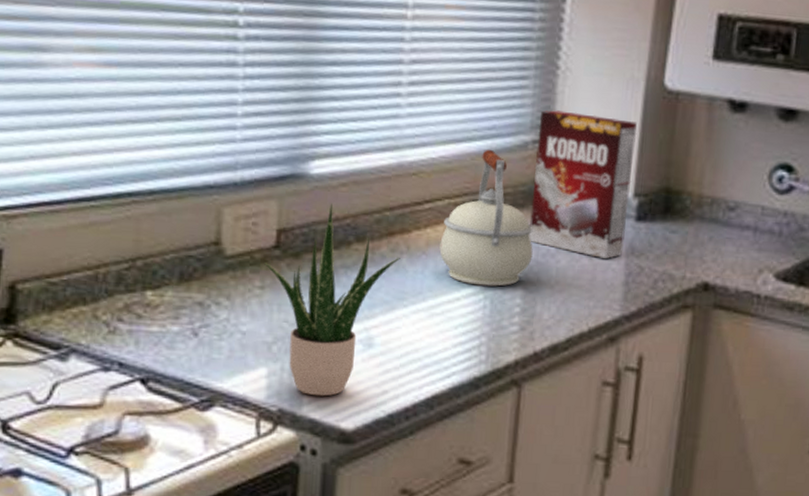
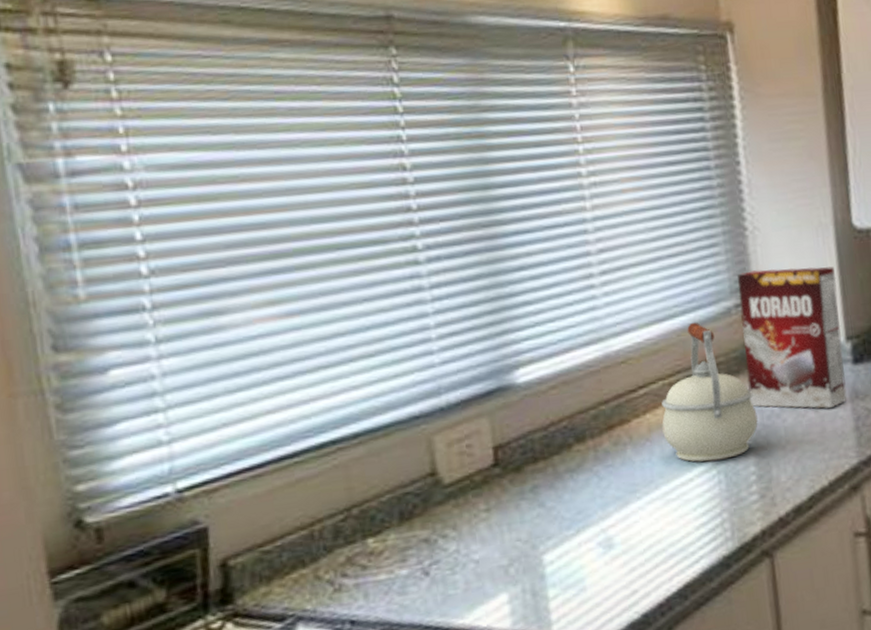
potted plant: present [264,203,400,397] -> none [486,409,625,612]

